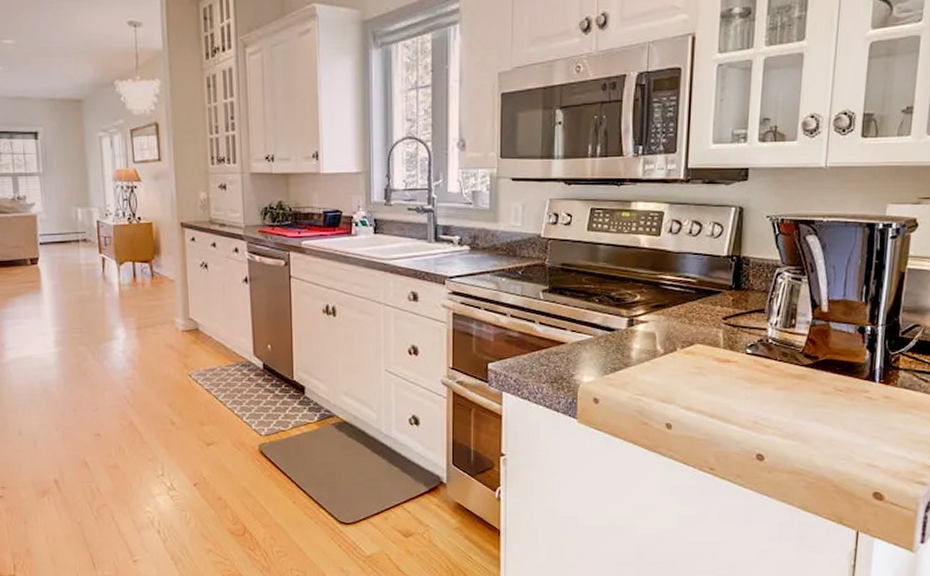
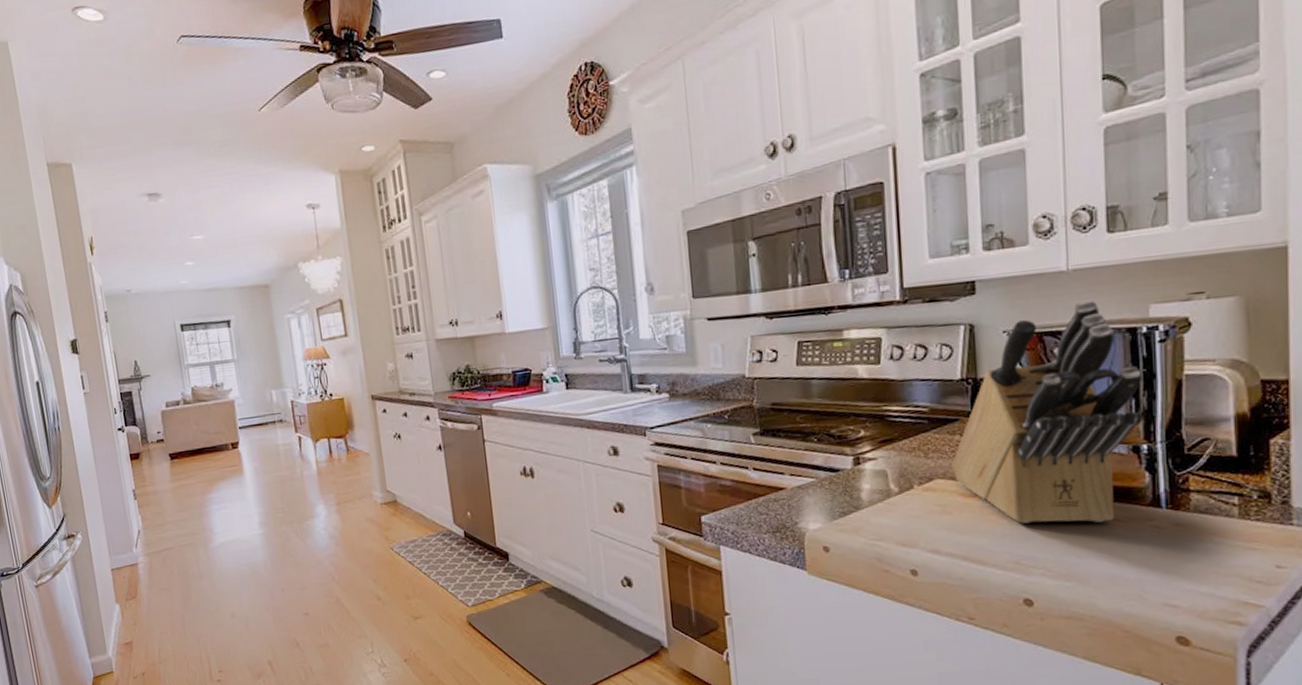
knife block: none [711,195,874,391] -> present [952,299,1143,524]

